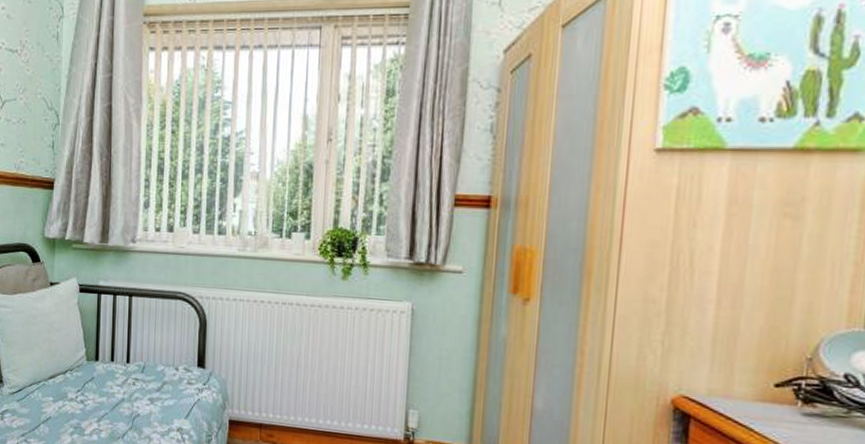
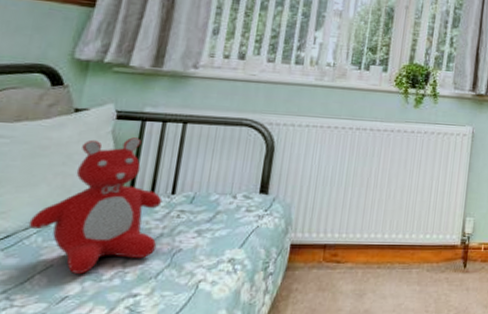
teddy bear: none [32,309,121,427] -> present [28,137,163,274]

